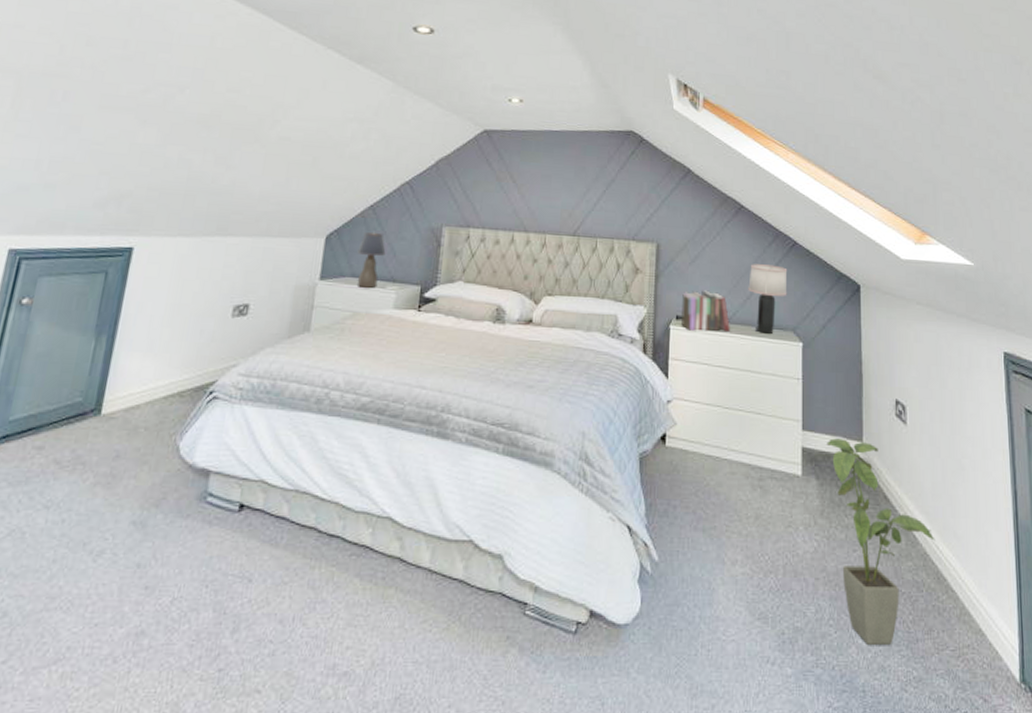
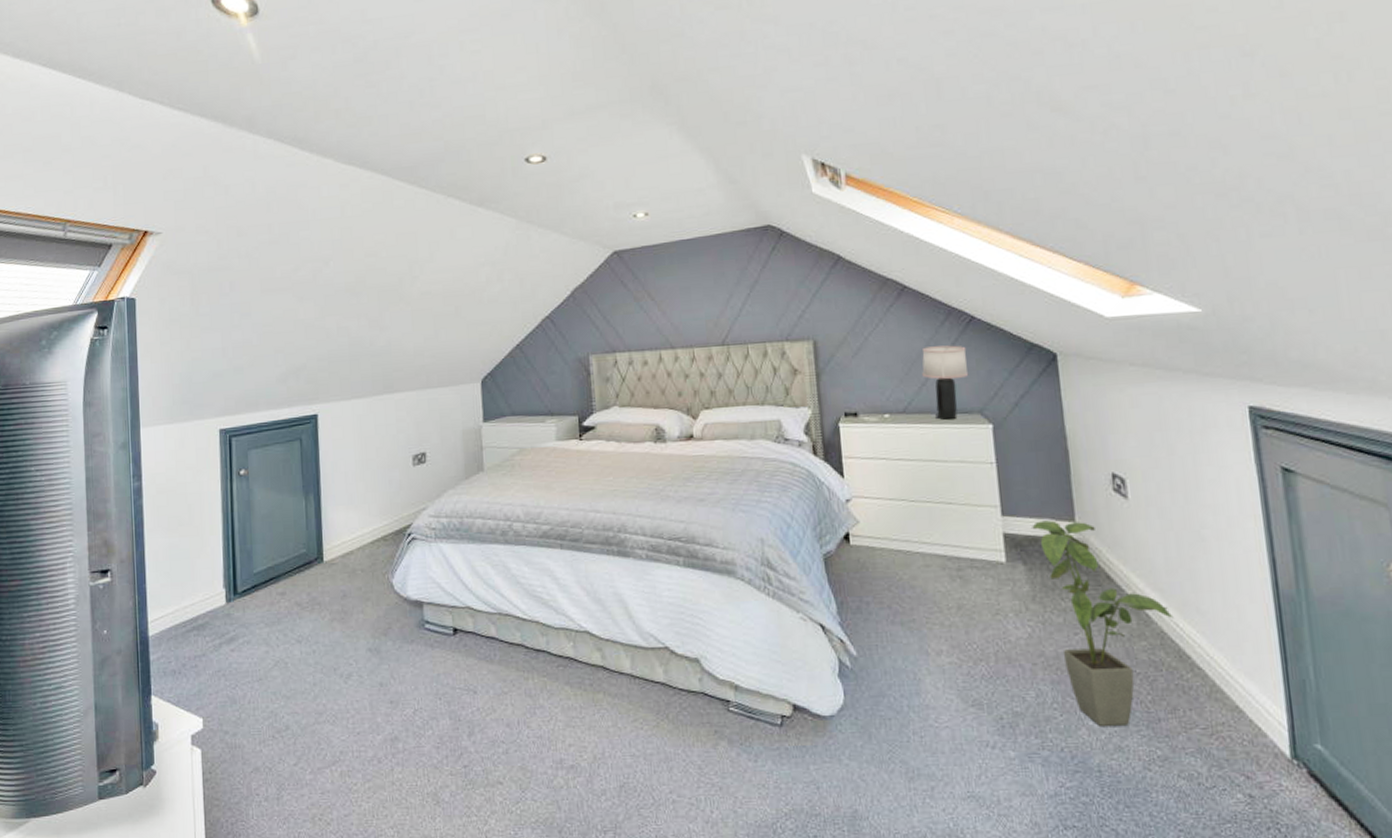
table lamp: present [357,232,386,289] -> none [512,370,539,425]
books: present [681,290,730,333] -> none [848,382,907,428]

